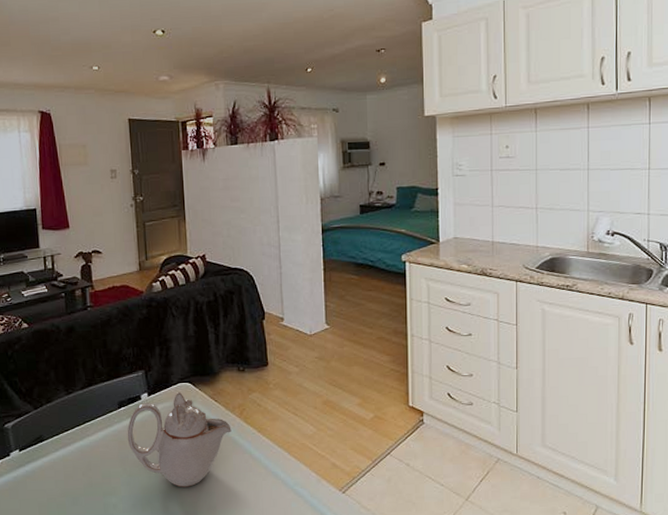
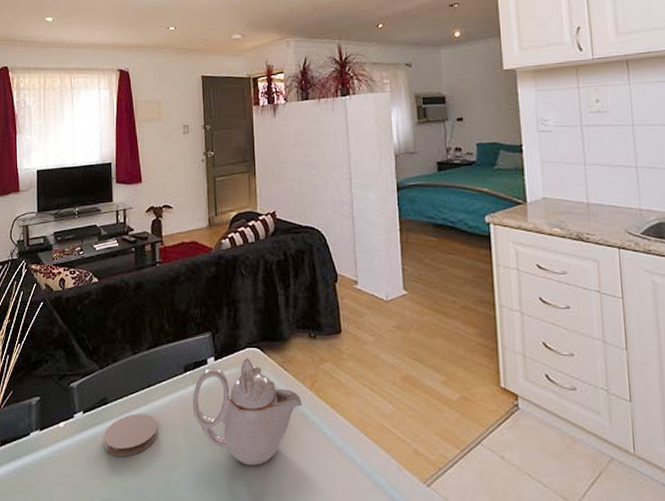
coaster: none [41,448,95,488] -> present [104,414,158,457]

